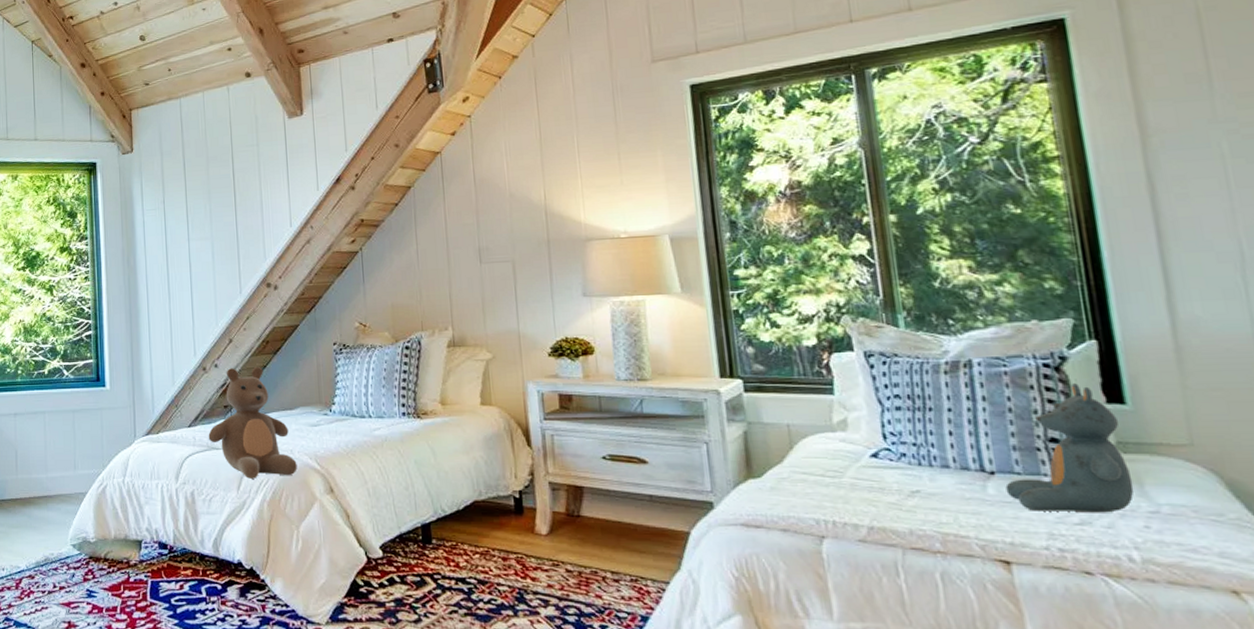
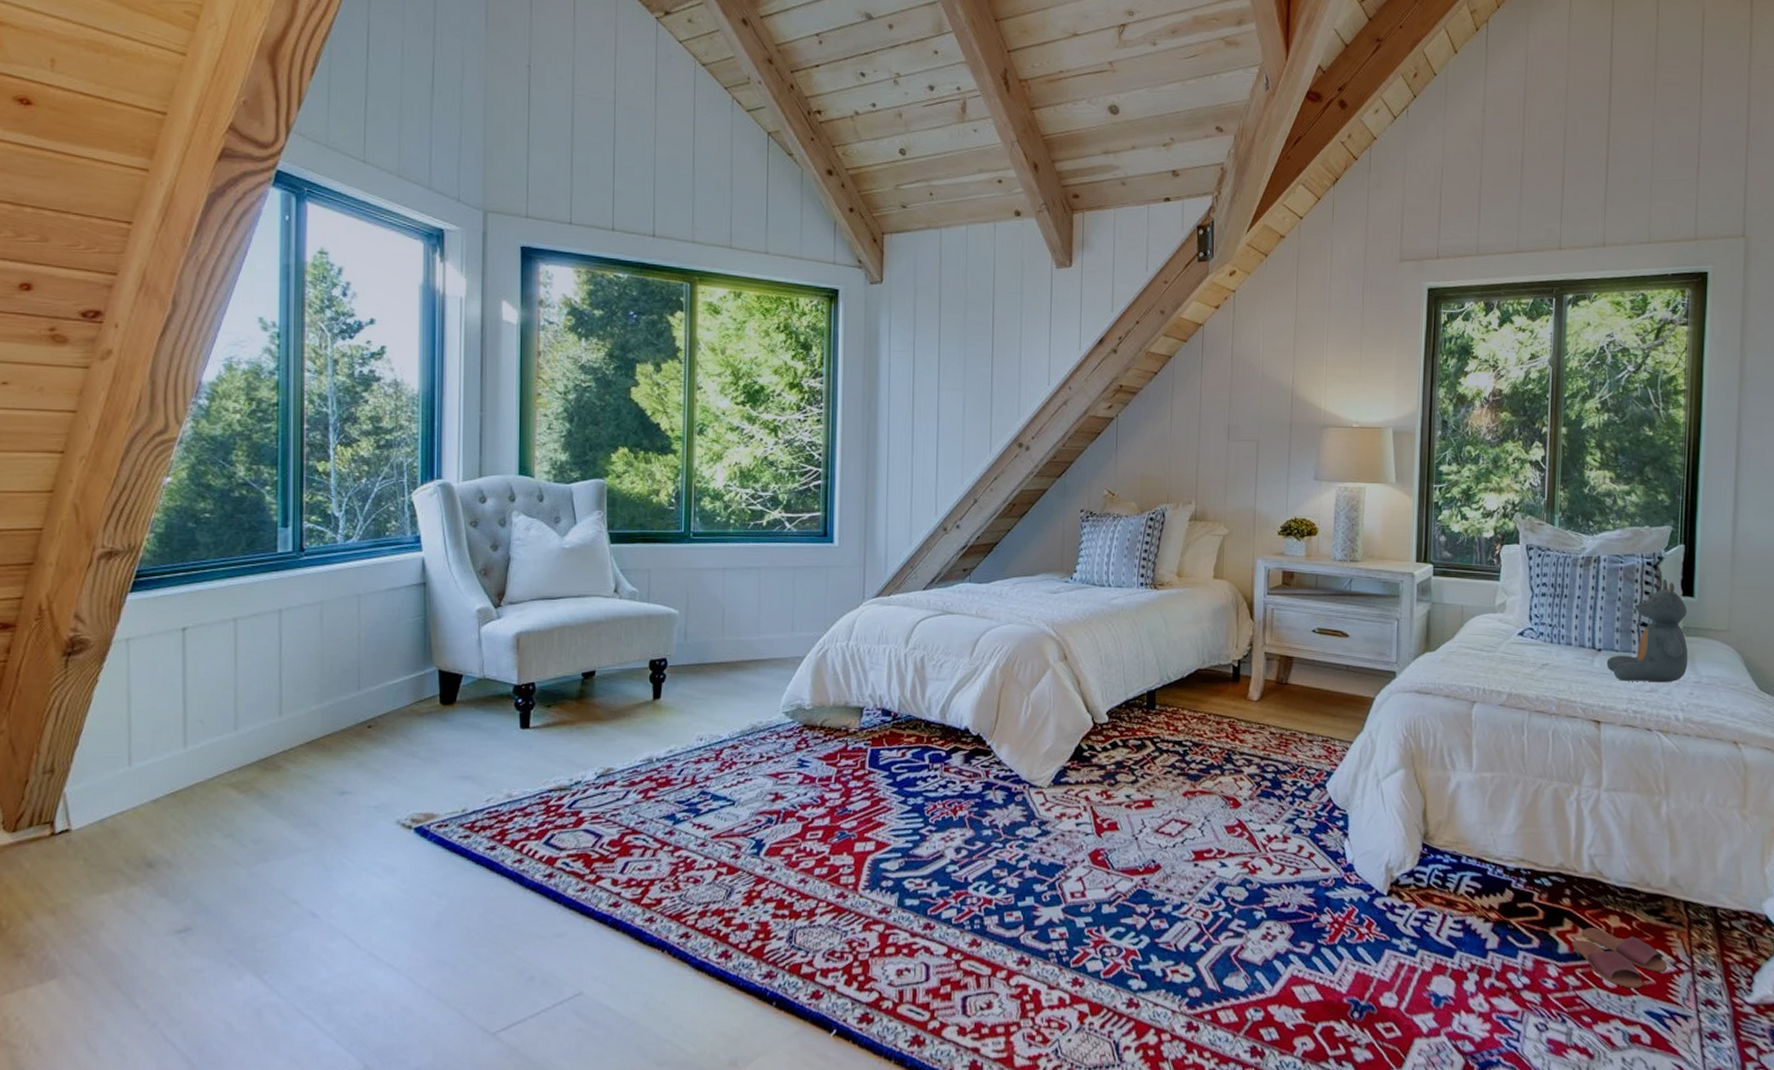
teddy bear: present [208,366,297,479] -> none [944,529,1034,645]

